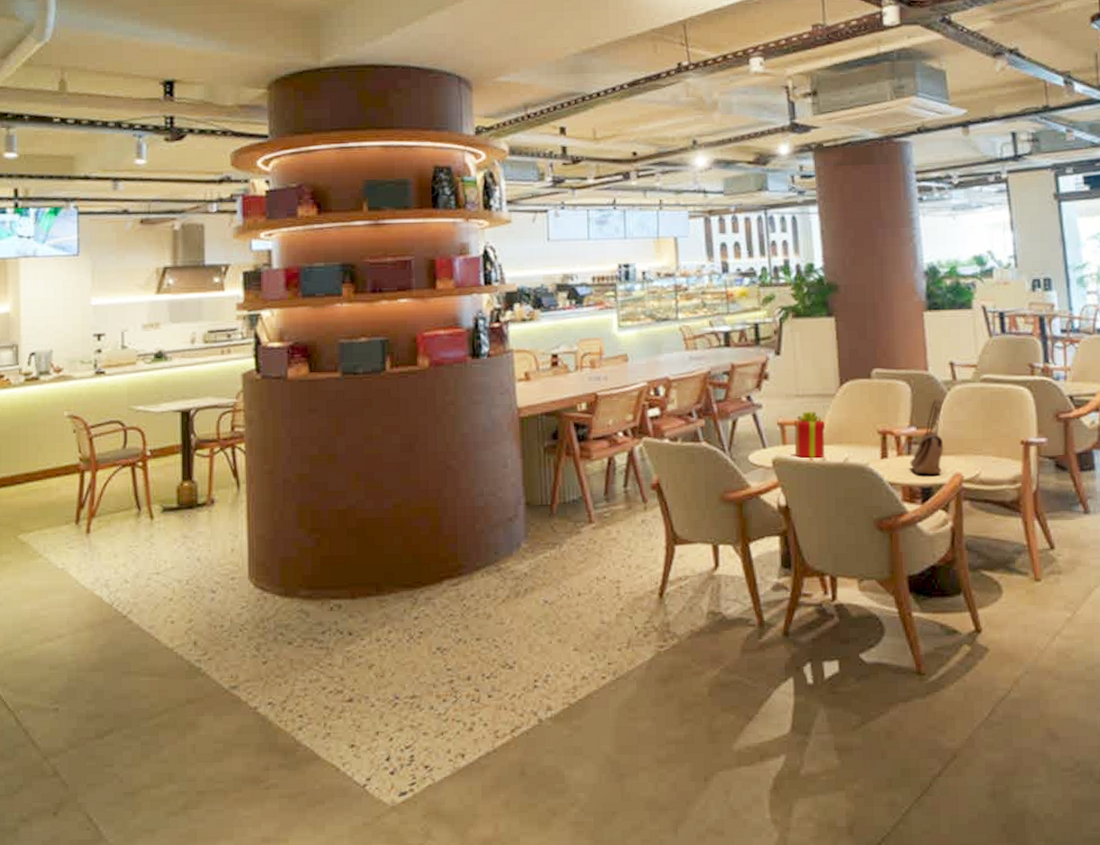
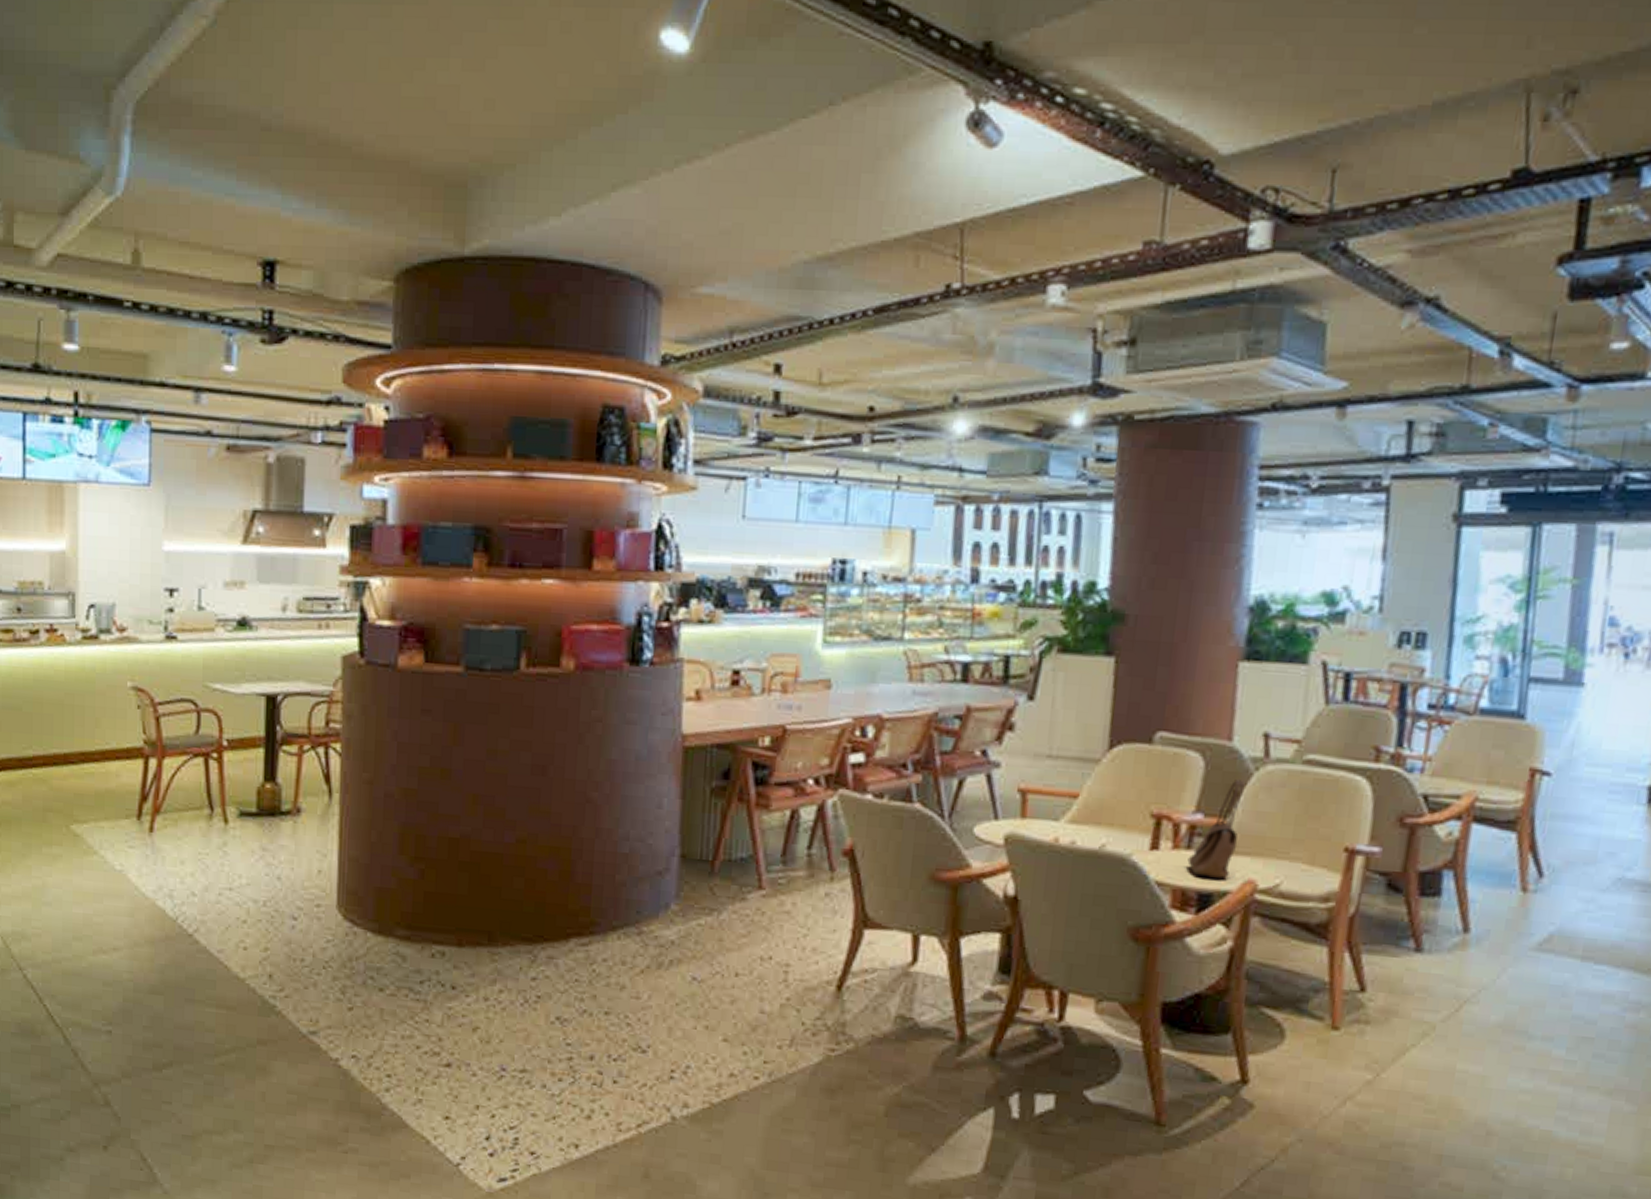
gift box: present [794,411,826,459] -> none [1035,778,1083,841]

